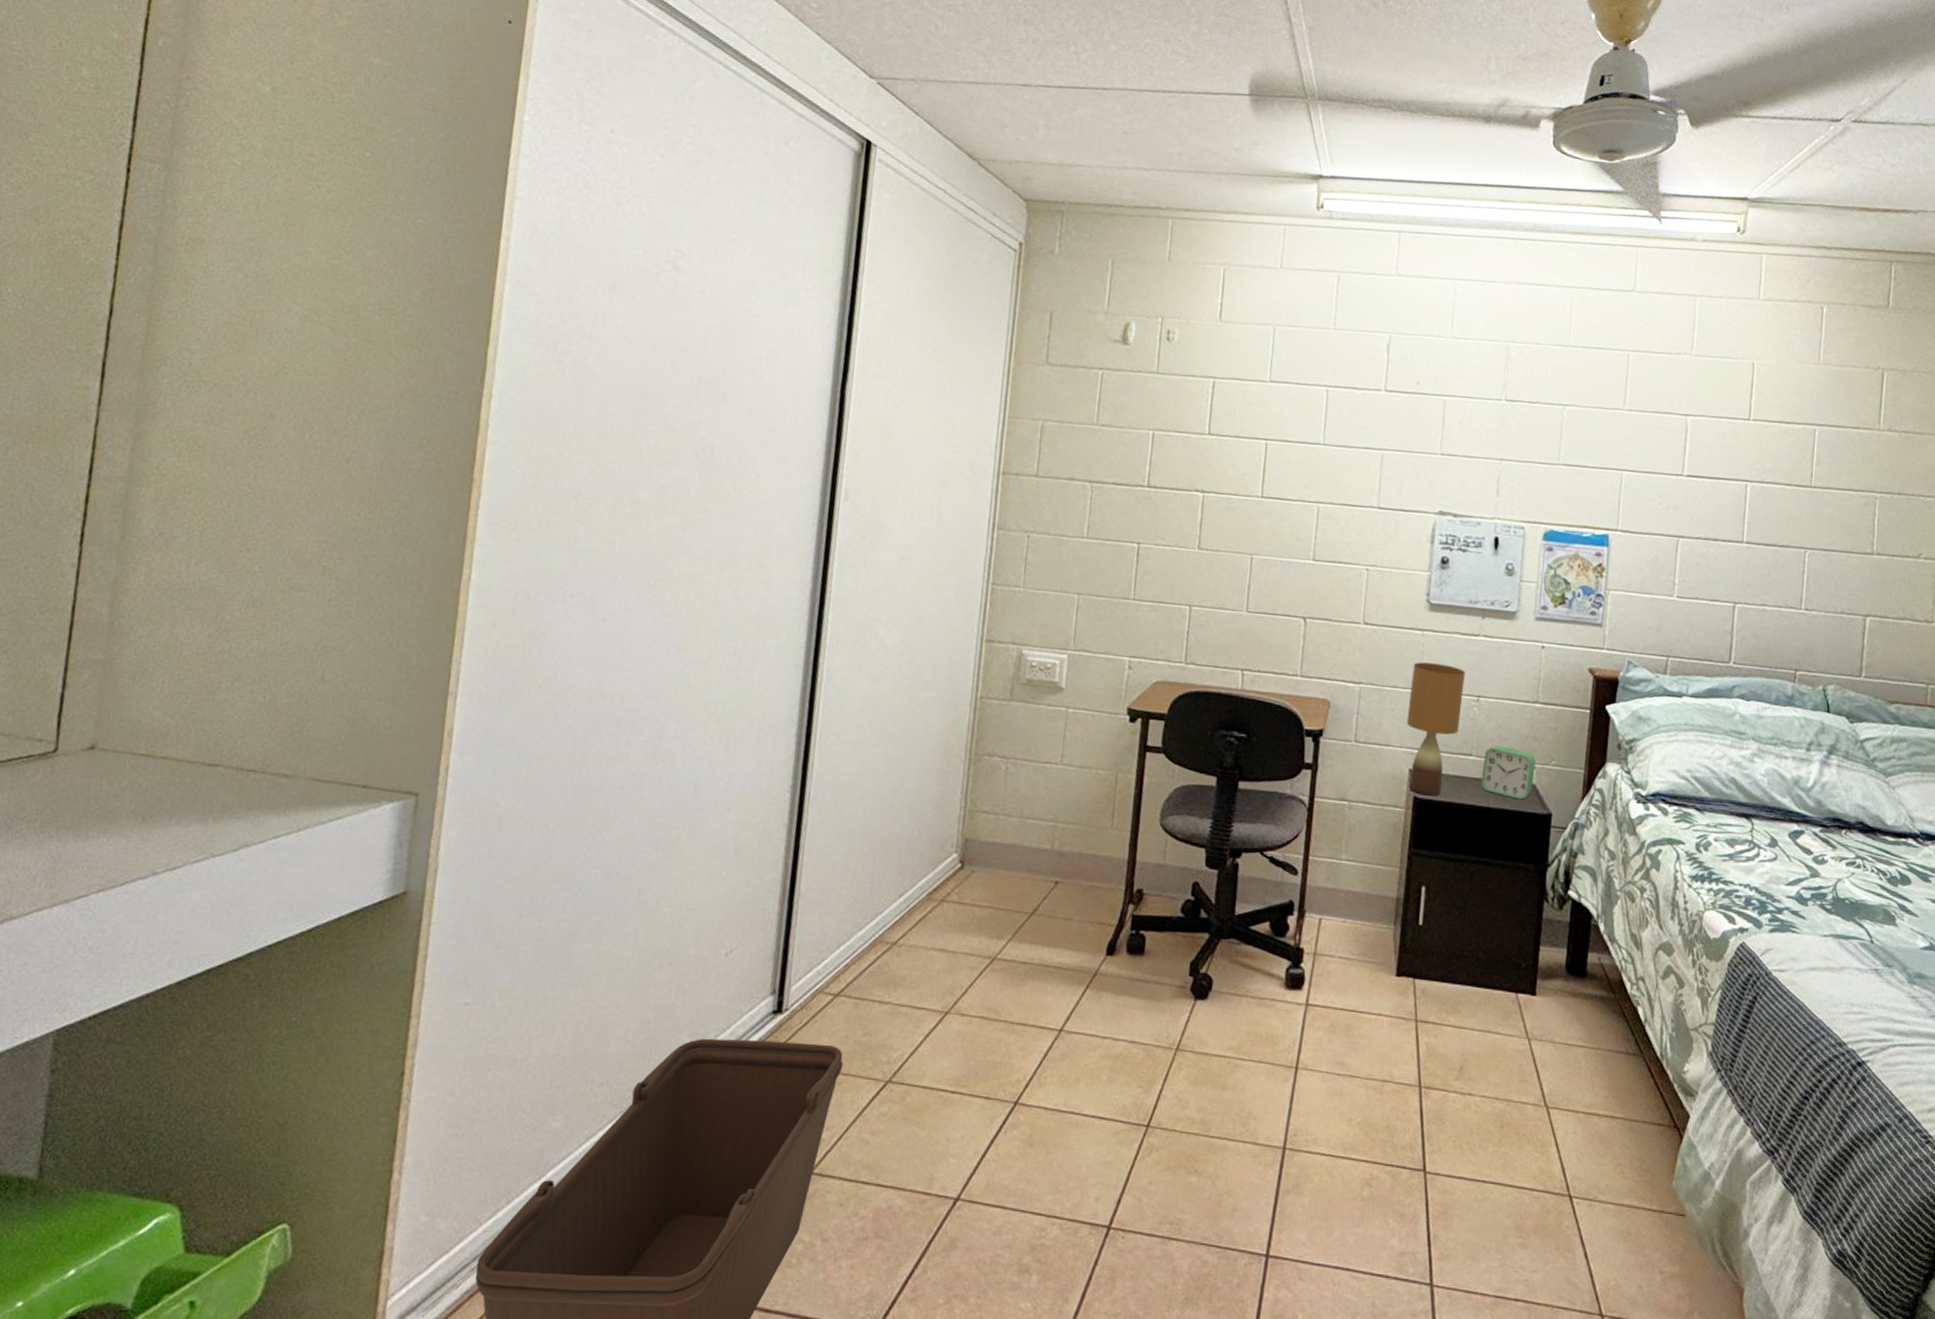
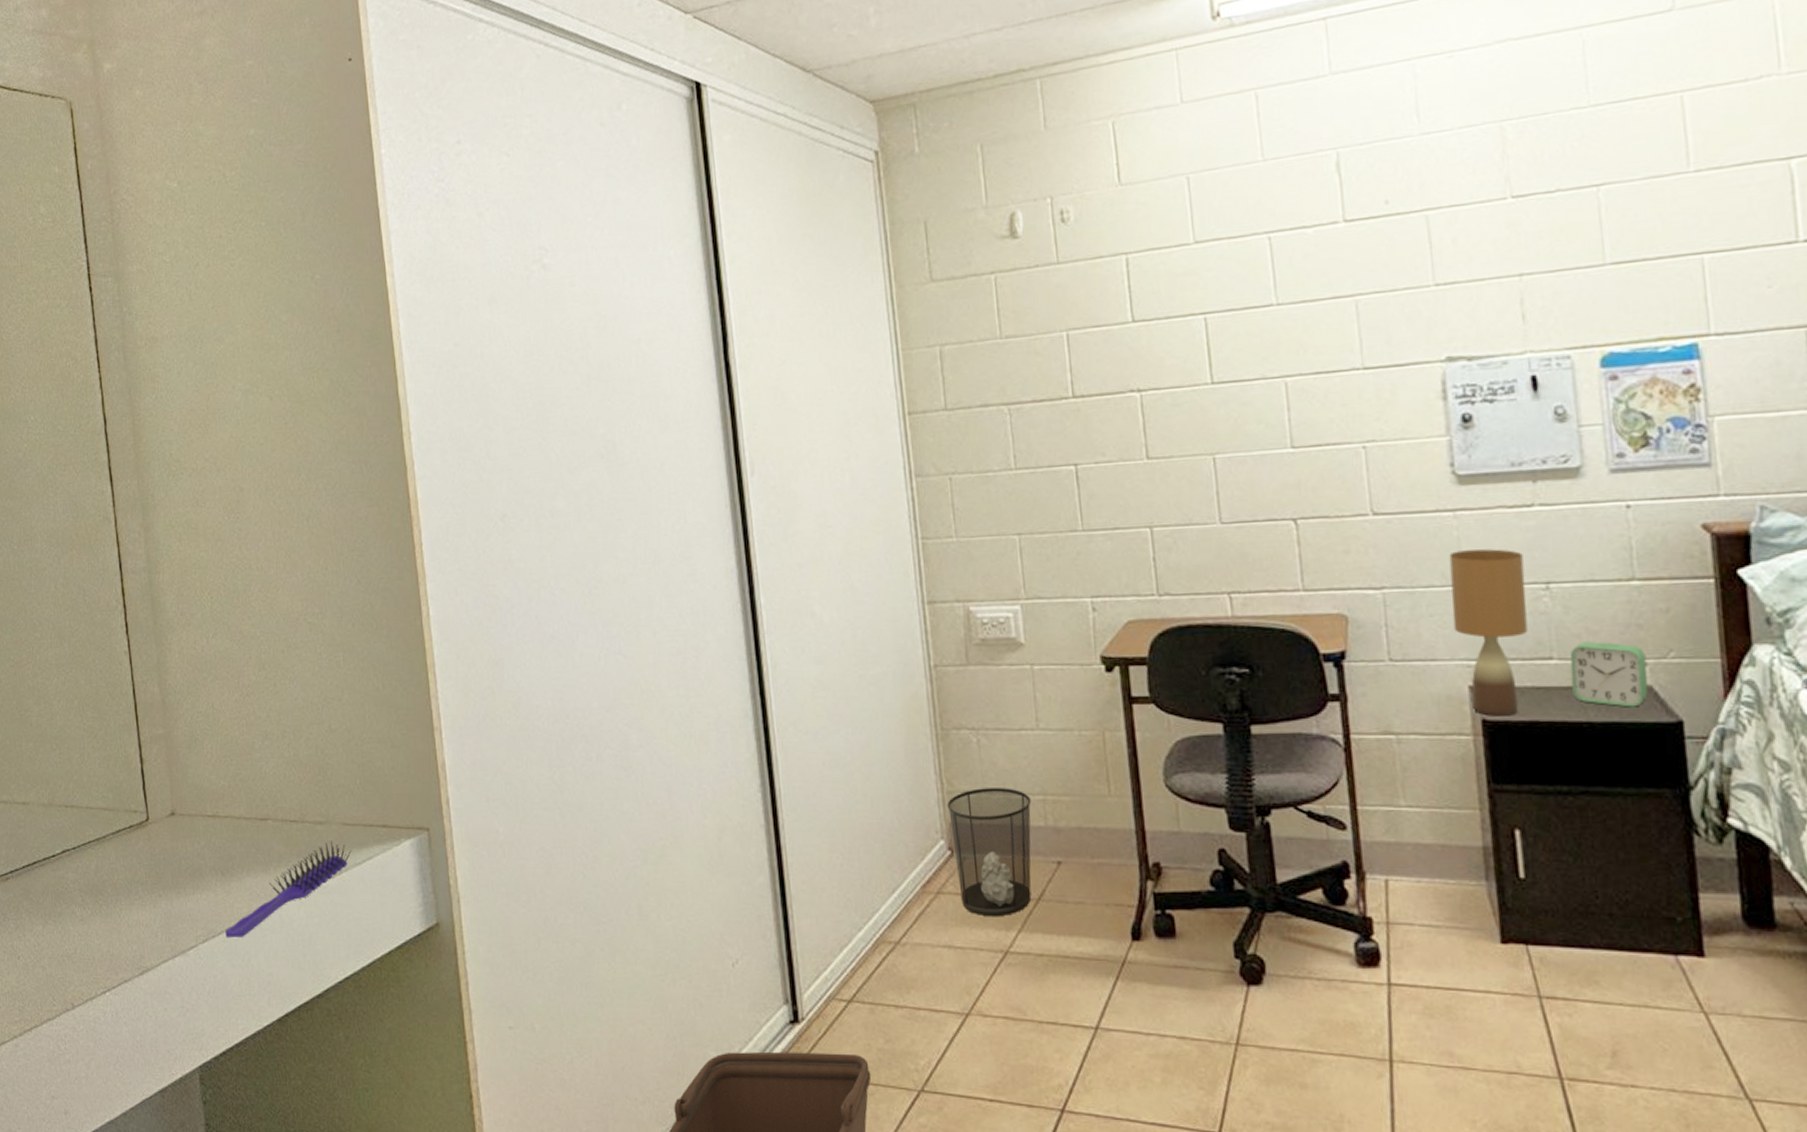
hairbrush: none [130,795,318,891] -> present [225,841,352,938]
waste bin: none [962,810,1044,926] -> present [946,788,1032,917]

